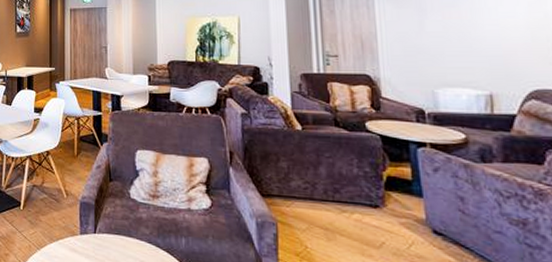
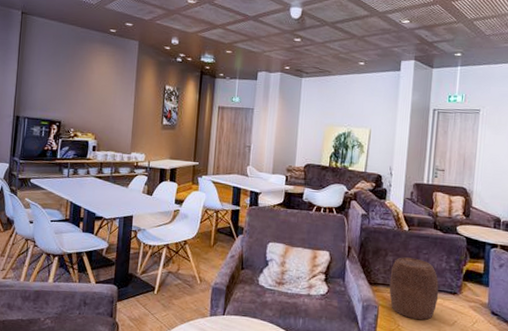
stool: none [286,162,355,241] -> present [389,257,439,320]

